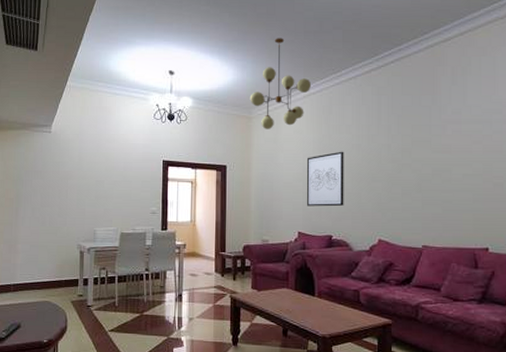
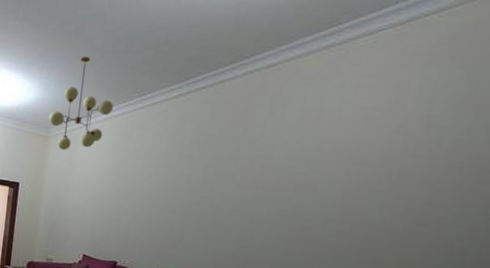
wall art: present [306,151,344,207] -> none [95,178,140,233]

